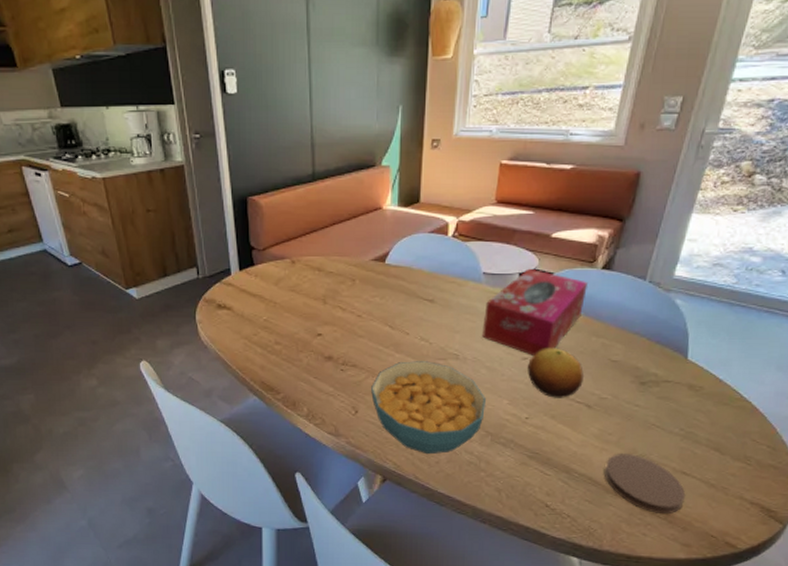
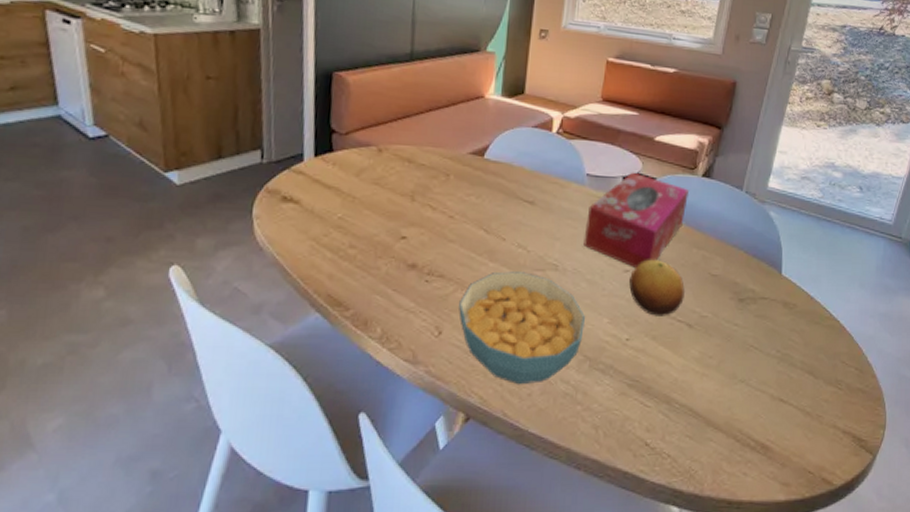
coaster: present [604,454,686,515] -> none [704,380,784,449]

